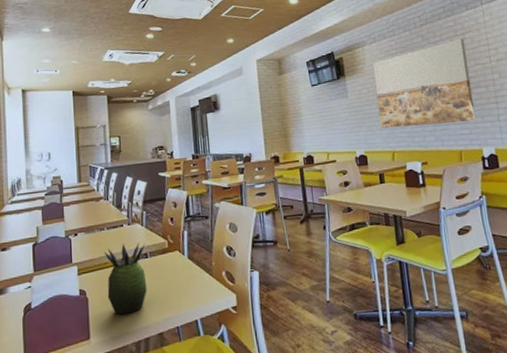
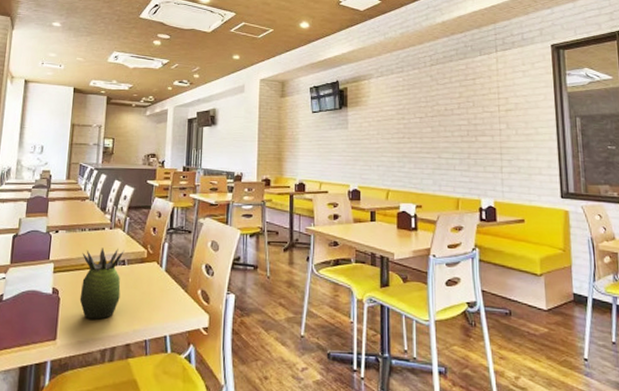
wall art: present [372,38,476,129] -> none [377,83,477,170]

